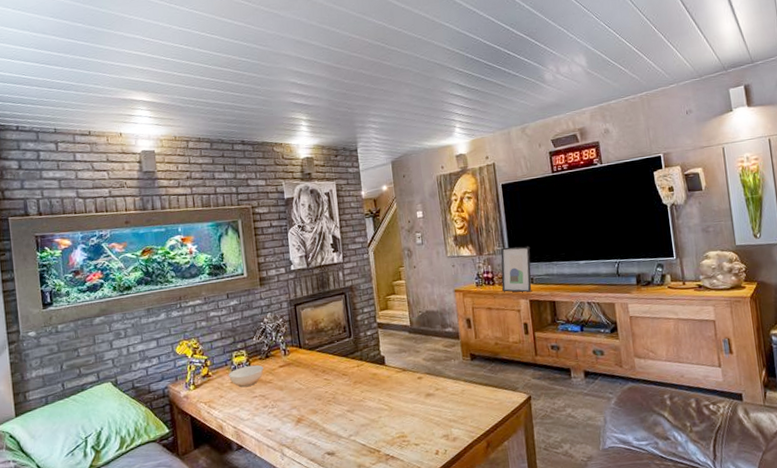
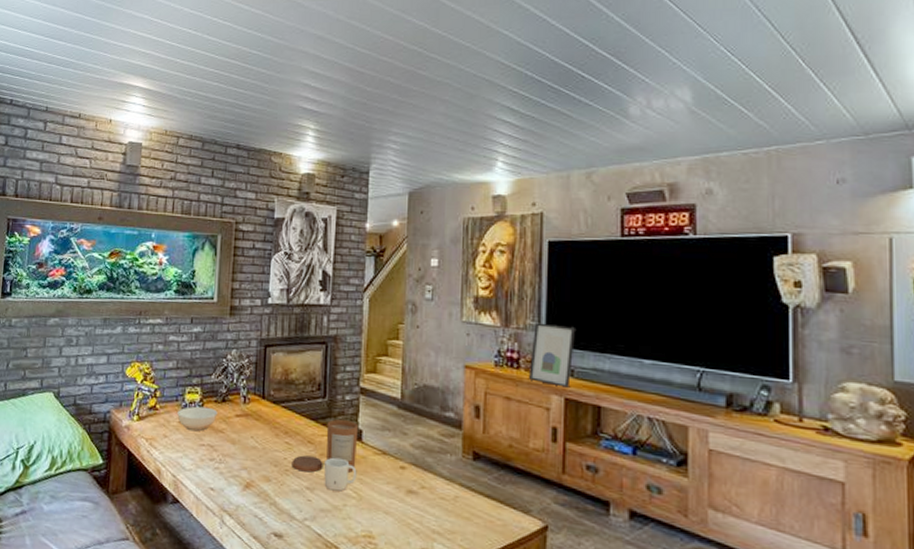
candle: none [332,351,384,399] -> present [291,419,359,473]
mug: none [359,381,386,408] -> present [324,457,357,492]

